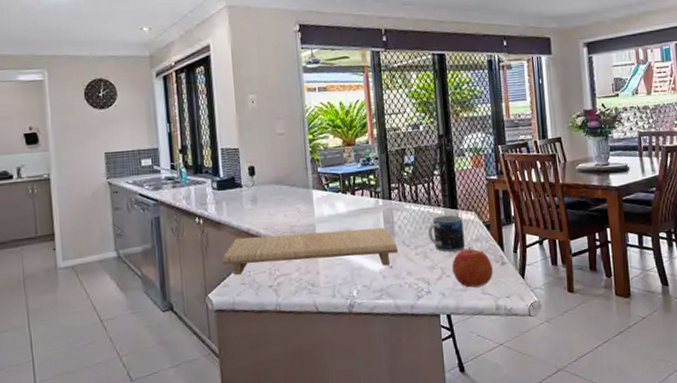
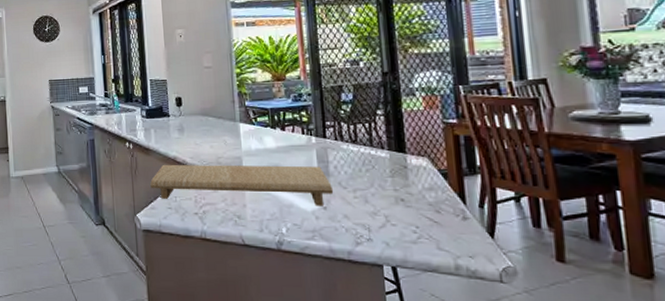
mug: present [428,215,465,252] -> none [369,159,415,199]
apple: present [452,247,494,288] -> none [399,196,452,241]

